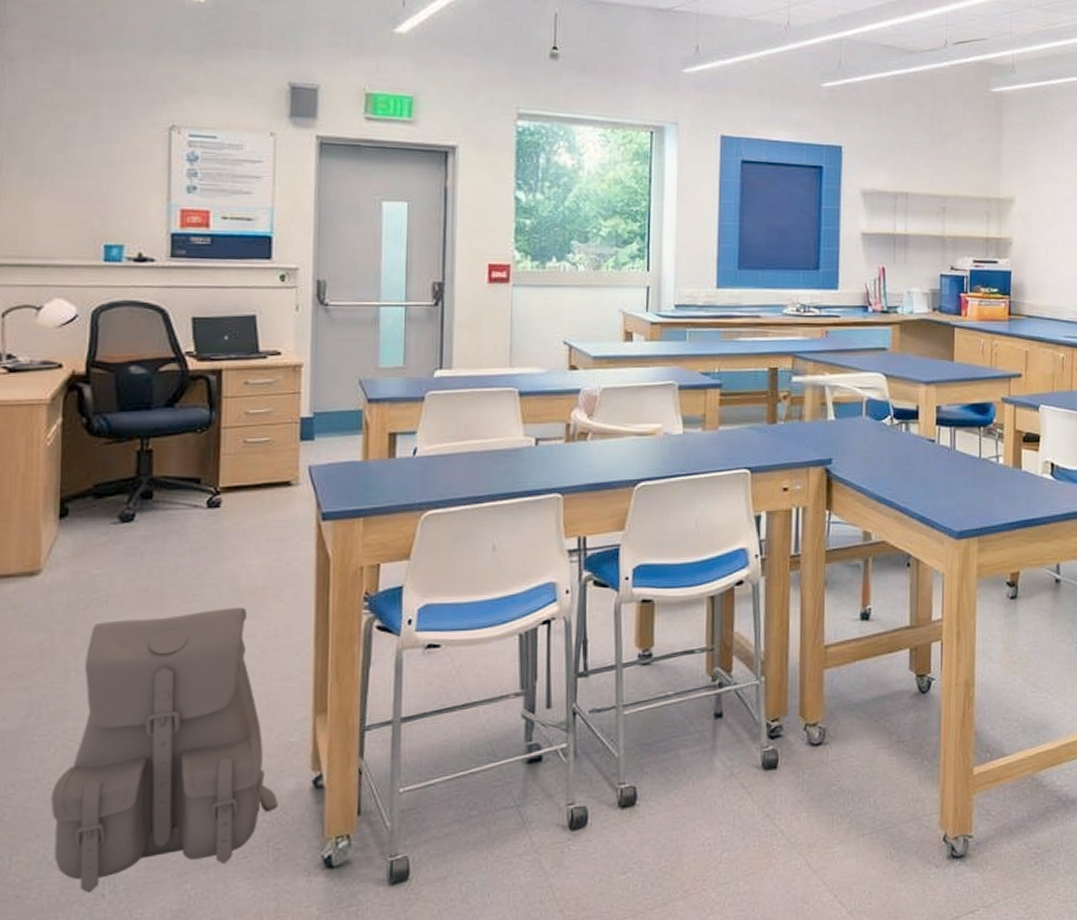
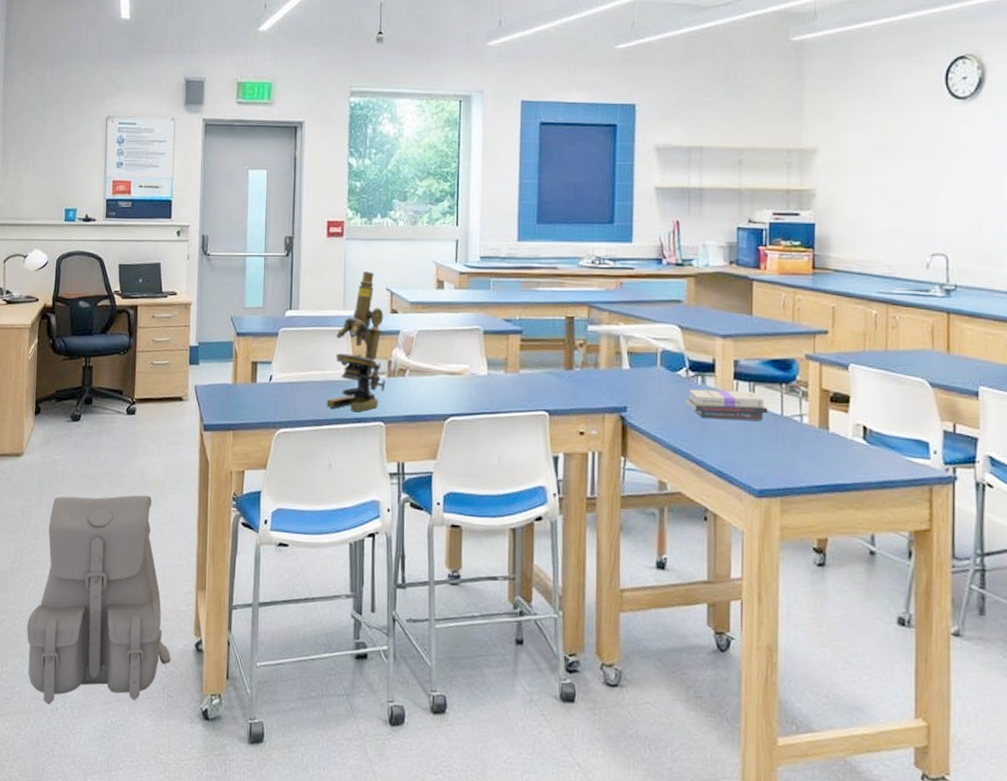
microscope: none [488,323,563,485] -> present [326,271,386,413]
books: none [889,436,968,466] -> present [684,389,768,421]

